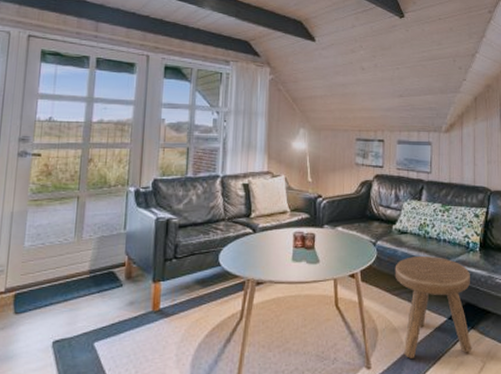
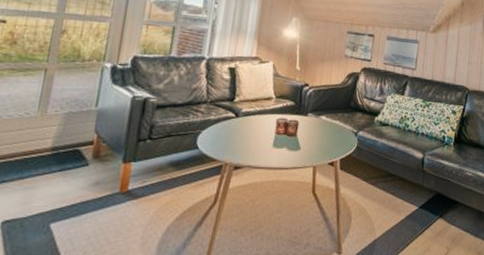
stool: present [394,256,472,359] -> none [372,148,443,245]

